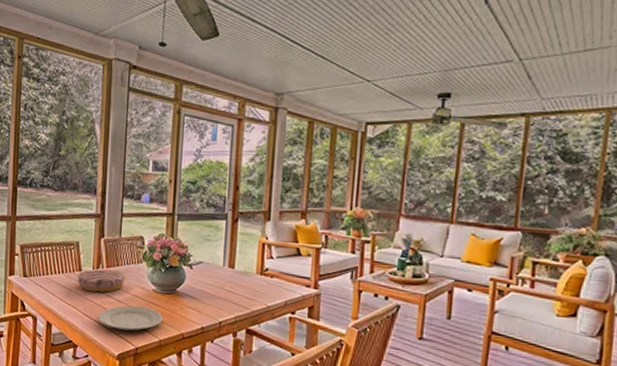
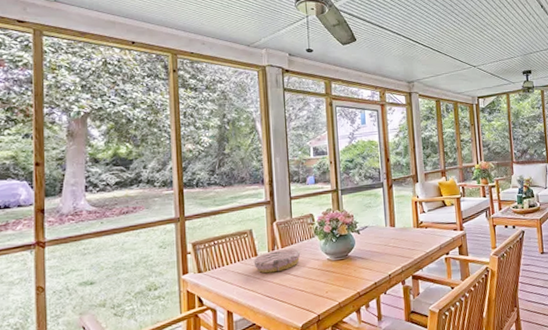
plate: present [98,305,163,331] -> none [278,276,340,303]

